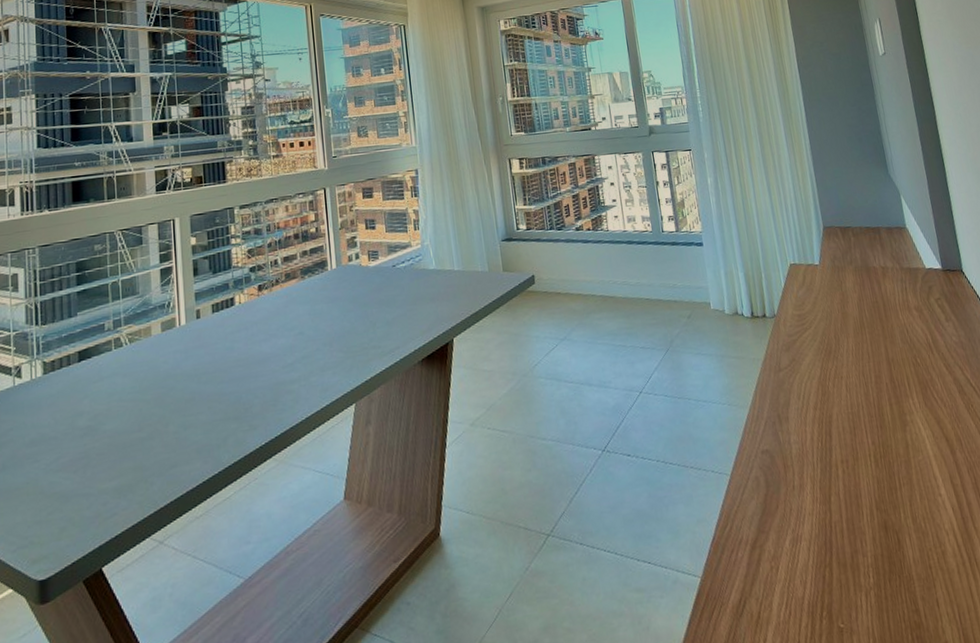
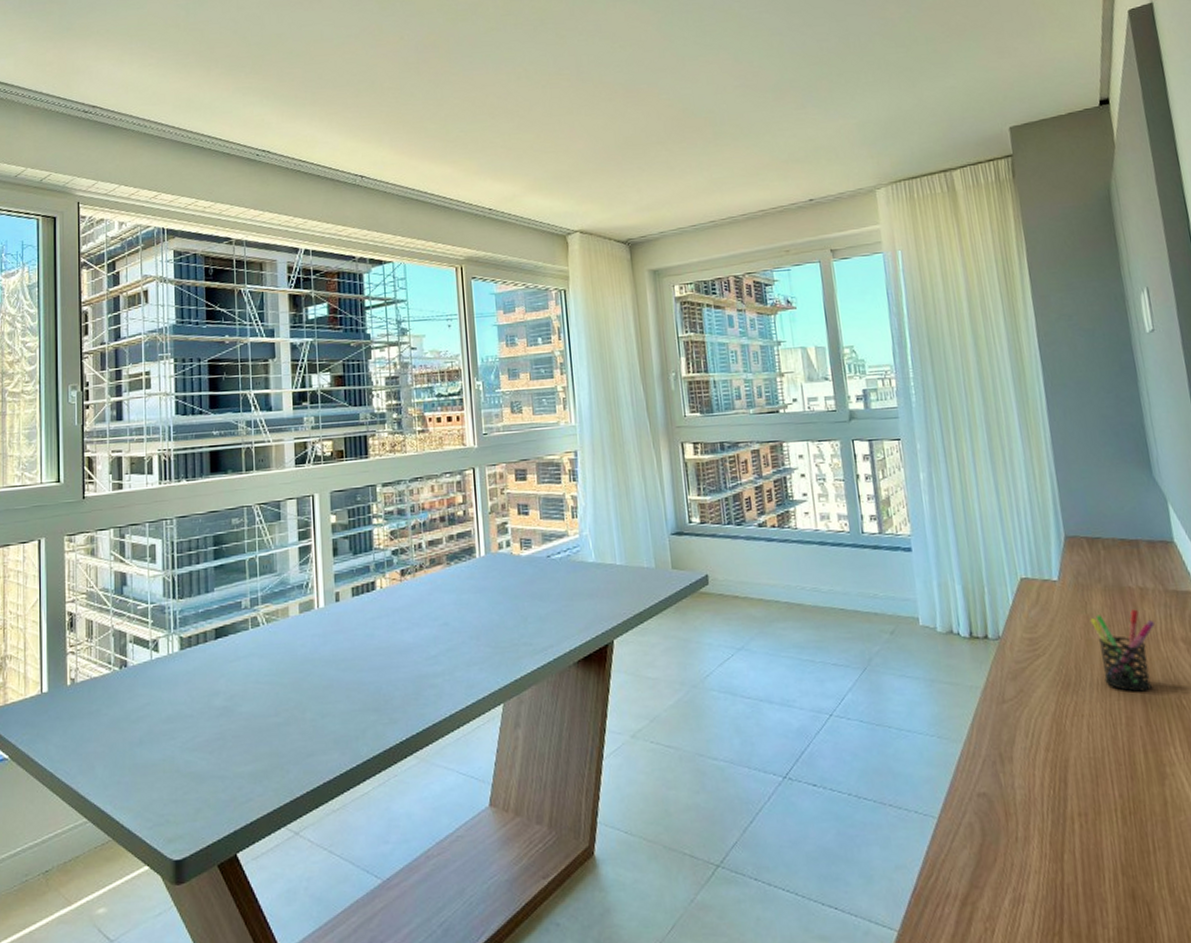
pen holder: none [845,285,895,355] -> present [1090,609,1156,692]

